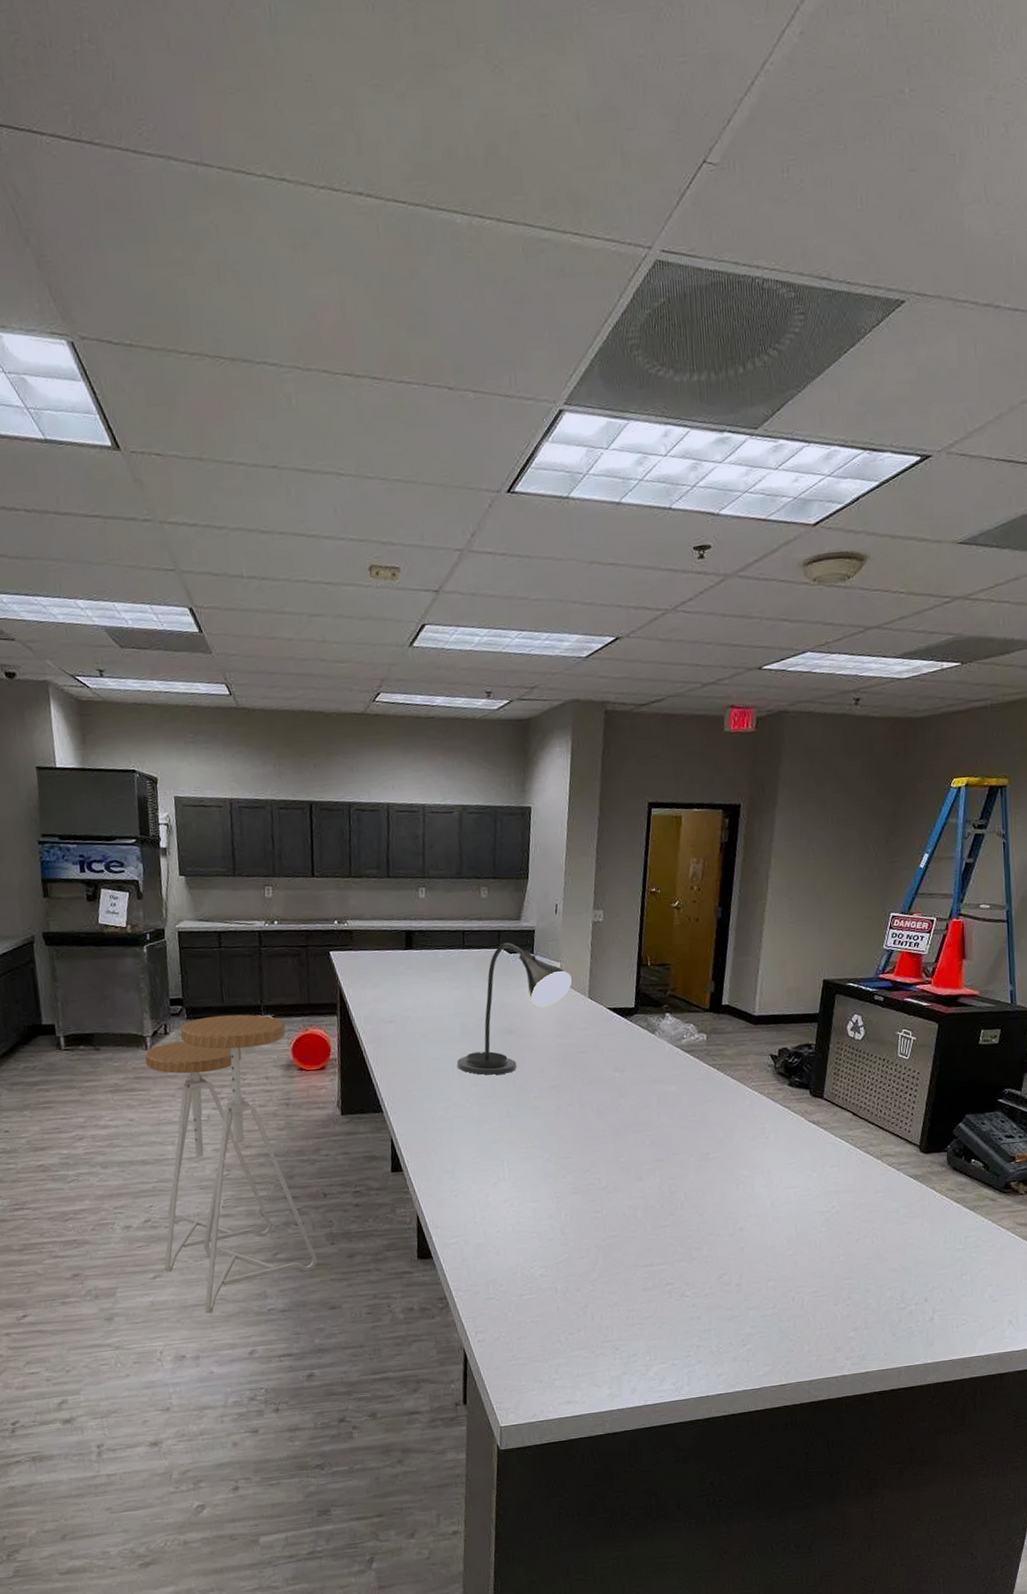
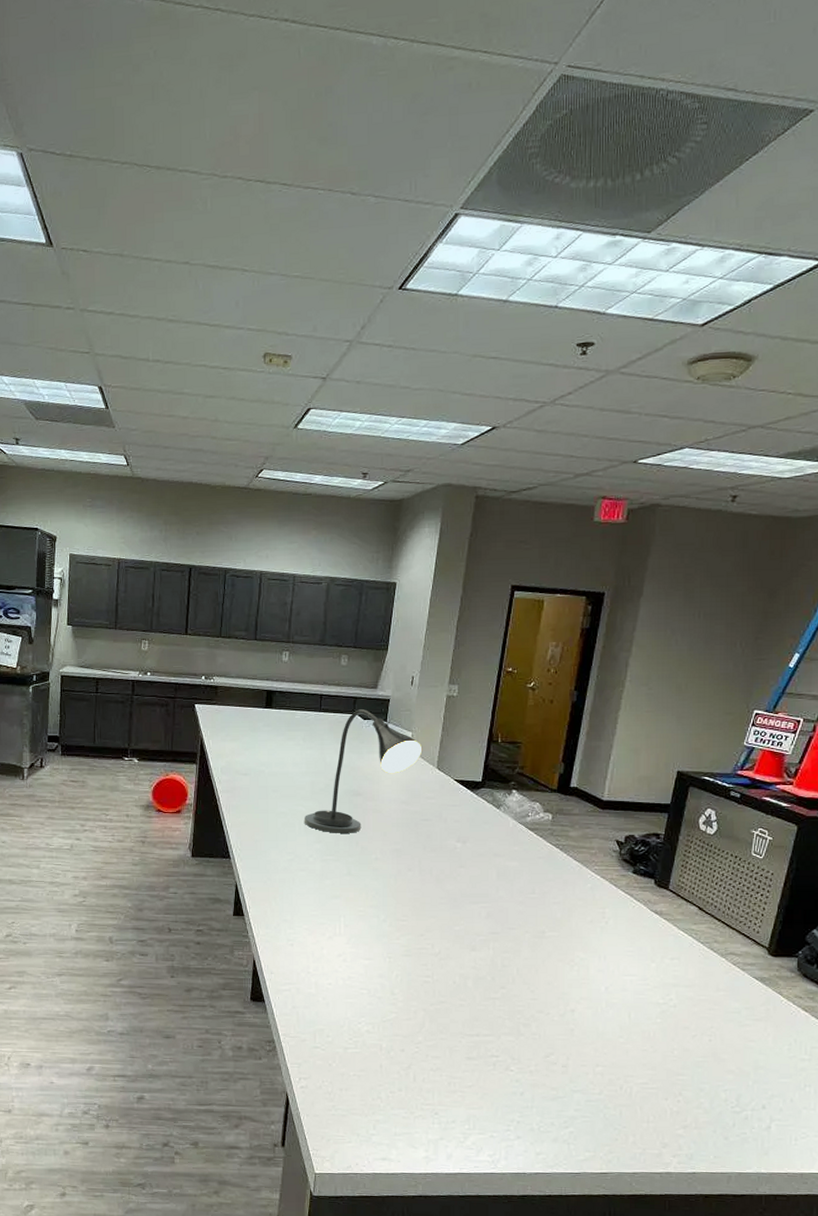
bar stool: present [145,1014,318,1314] -> none [20,754,158,1028]

